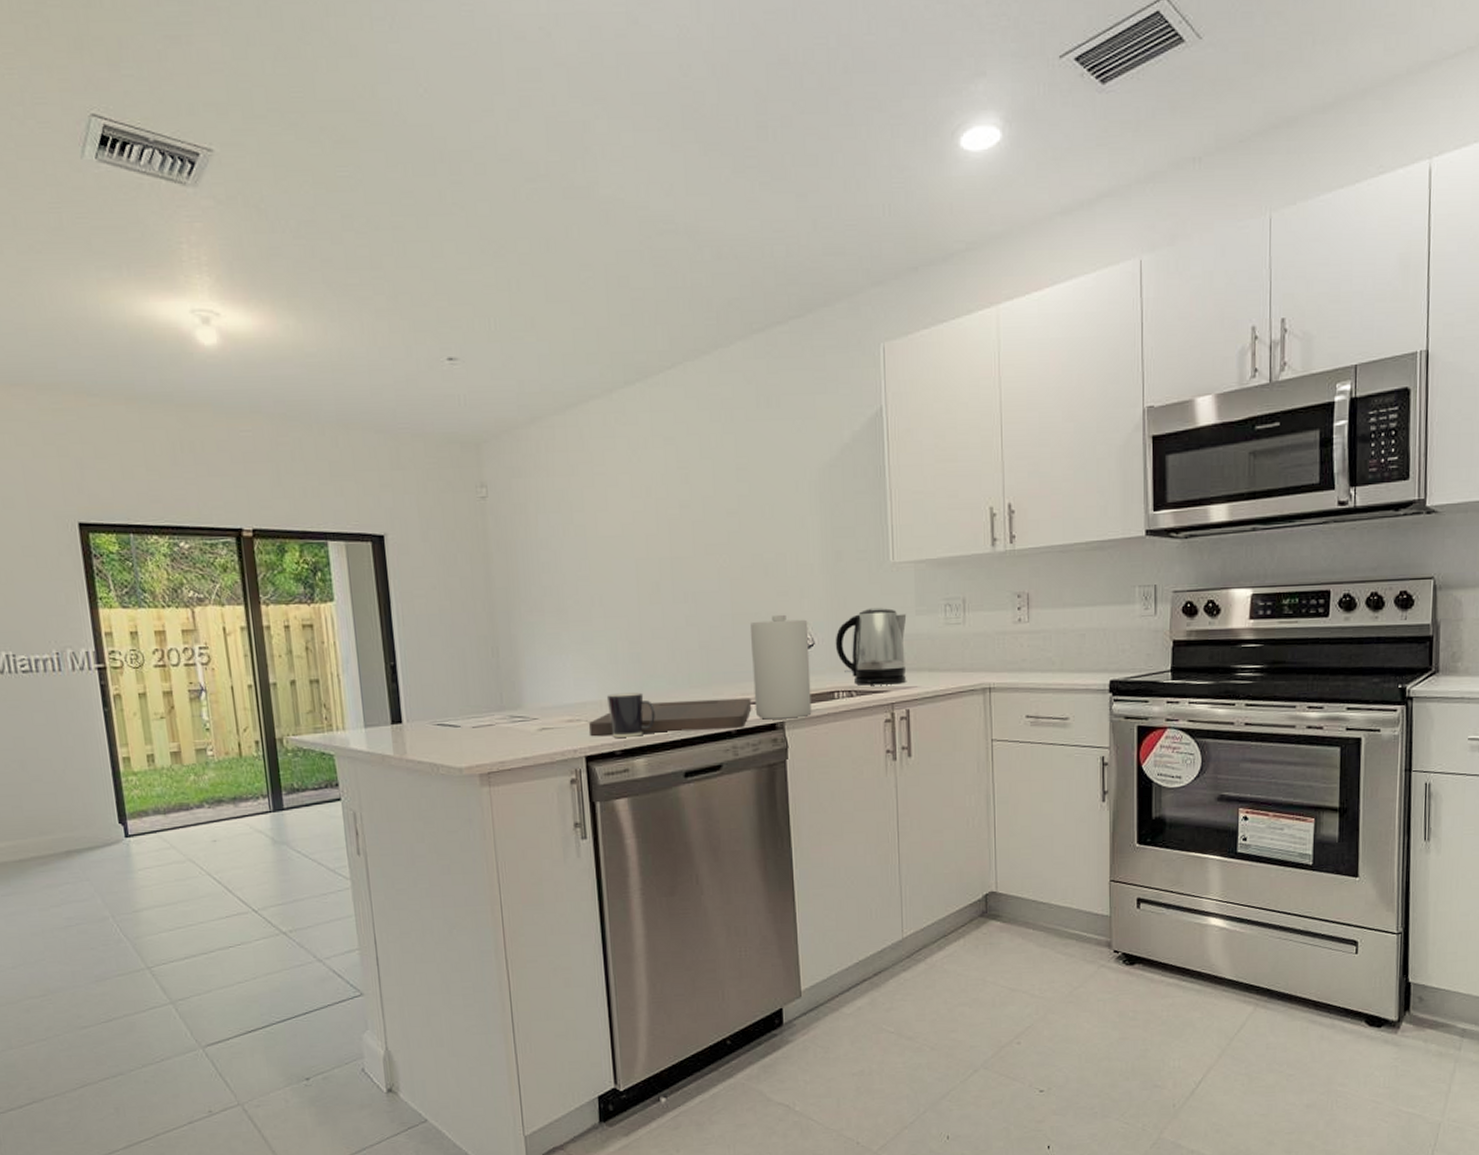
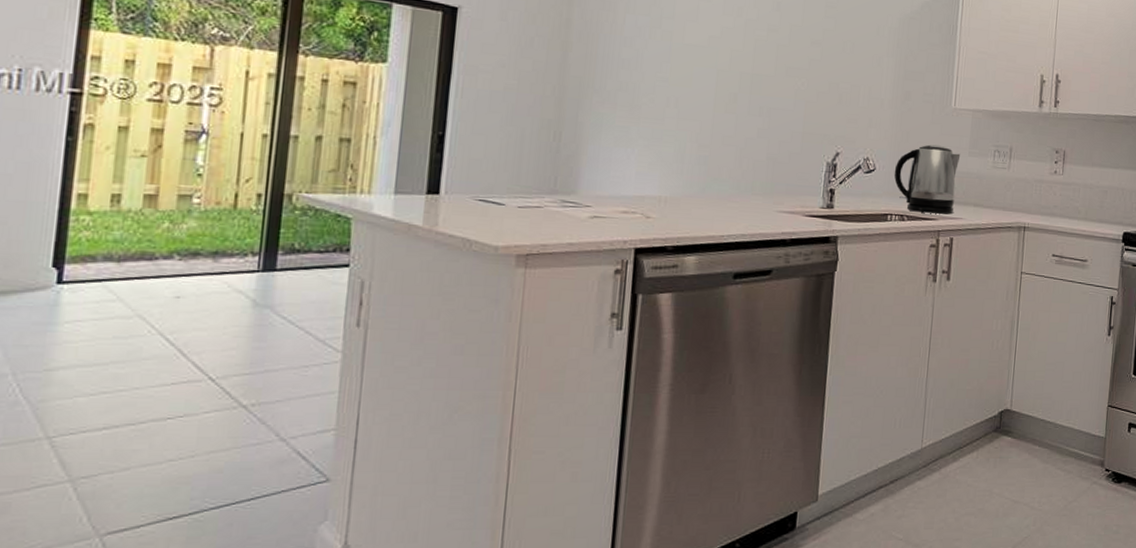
cutting board: present [589,698,752,736] -> none [643,203,810,239]
mug: present [606,692,655,739] -> none [666,191,714,236]
paper towel holder: present [750,614,812,720] -> none [811,138,872,235]

